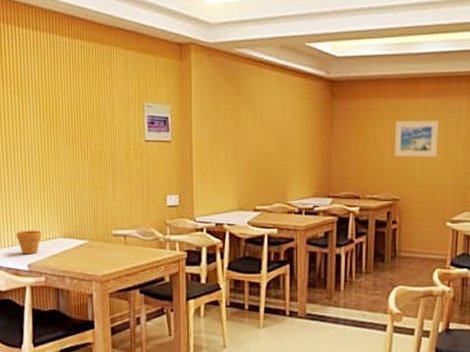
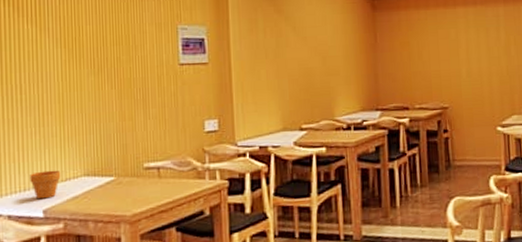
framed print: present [394,120,439,157] -> none [438,28,482,65]

